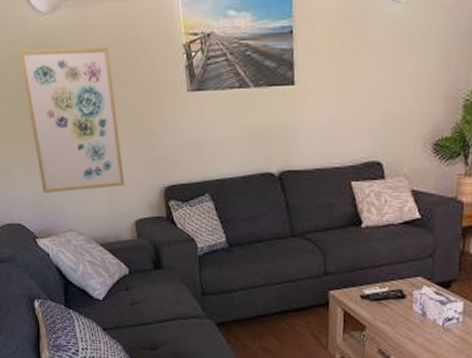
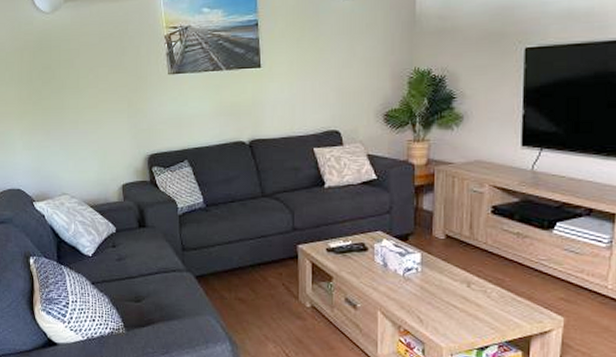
wall art: present [19,46,125,193] -> none [24,39,113,162]

